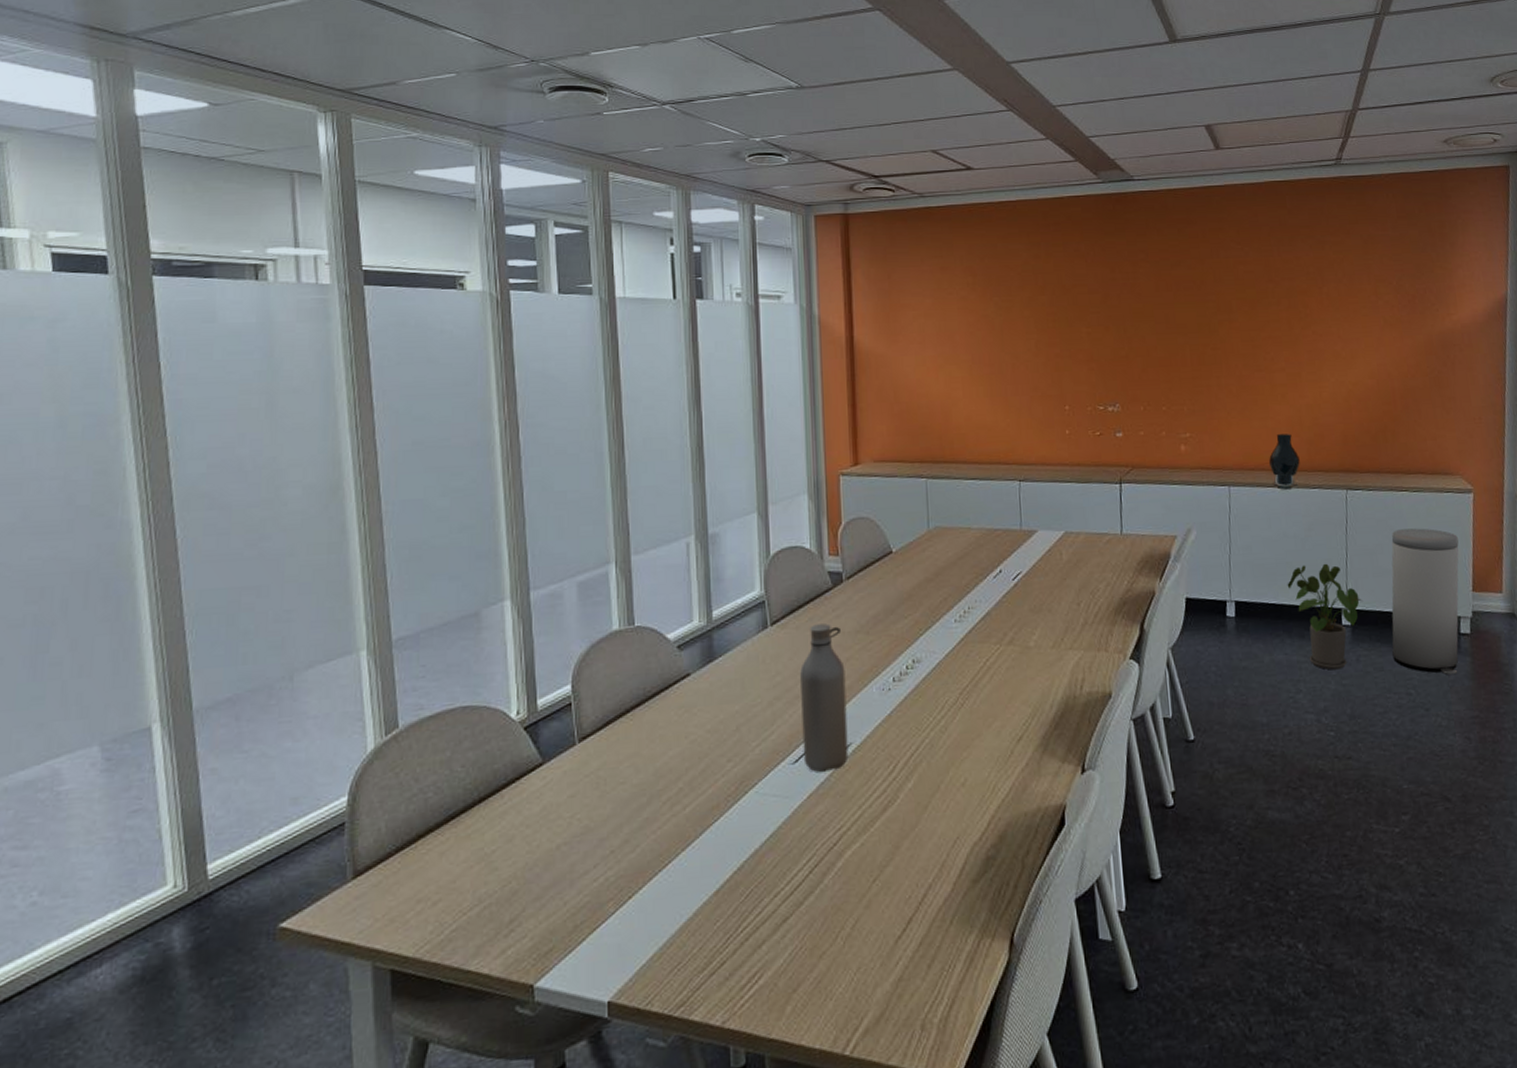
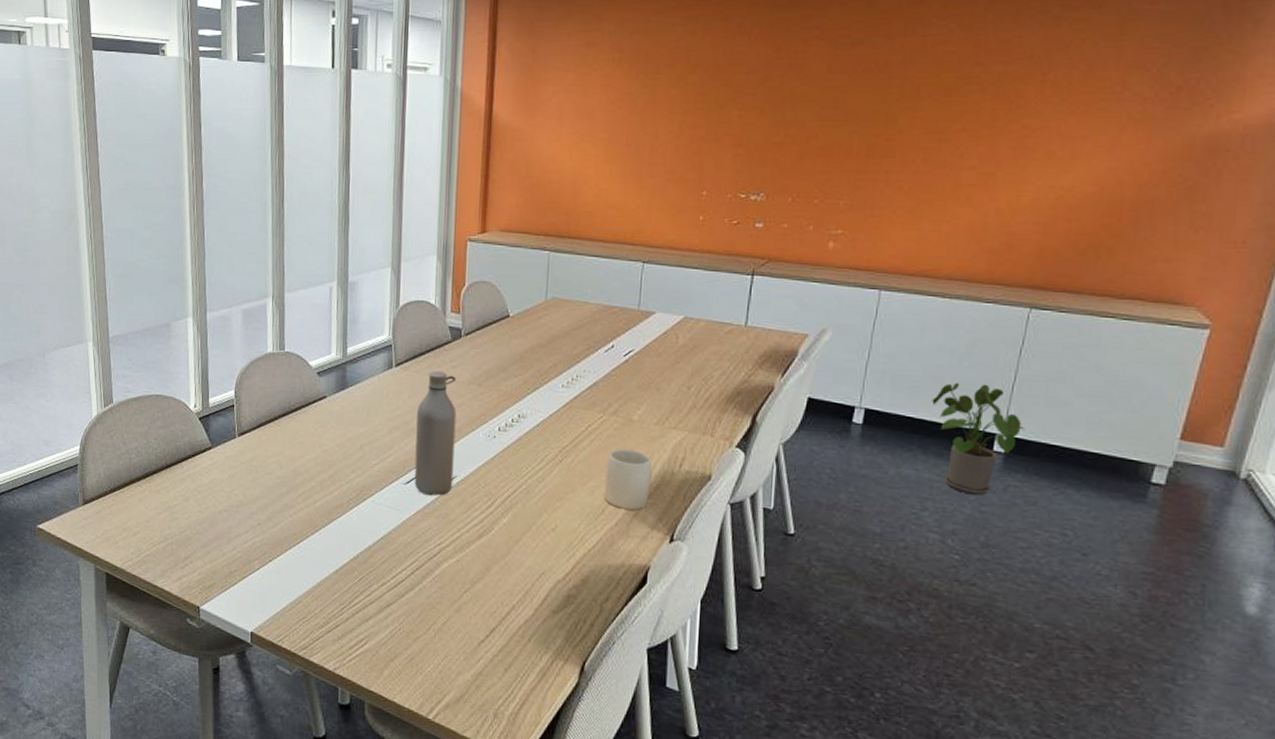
mug: none [1008,678,1056,746] -> present [604,448,652,510]
vase: present [1268,434,1300,490] -> none [934,240,975,301]
pedal bin: present [1391,528,1459,676] -> none [1052,359,1174,525]

